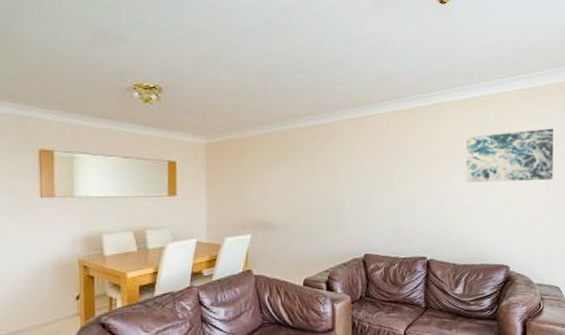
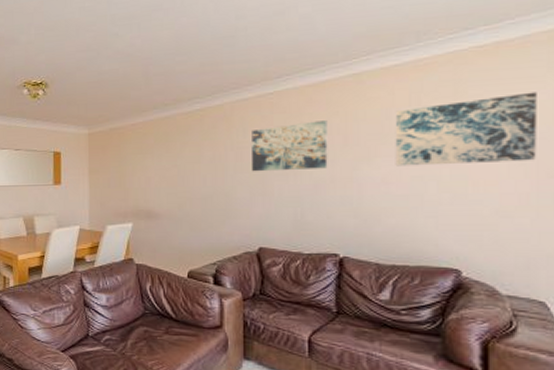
wall art: none [358,142,418,186] -> present [252,120,328,172]

